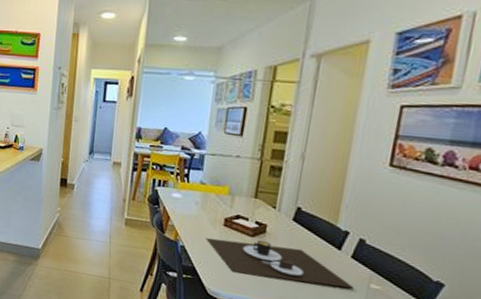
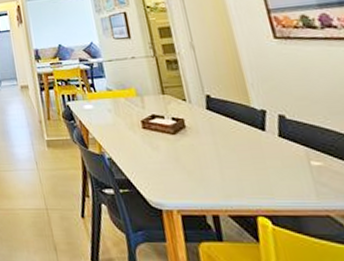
place setting: present [206,238,354,289] -> none [130,136,295,178]

